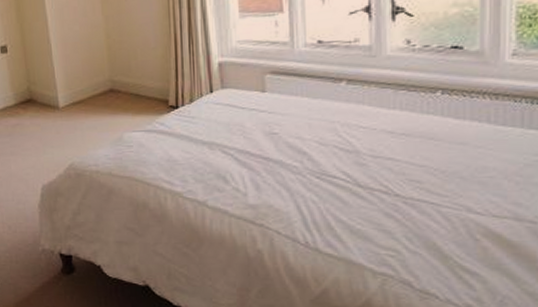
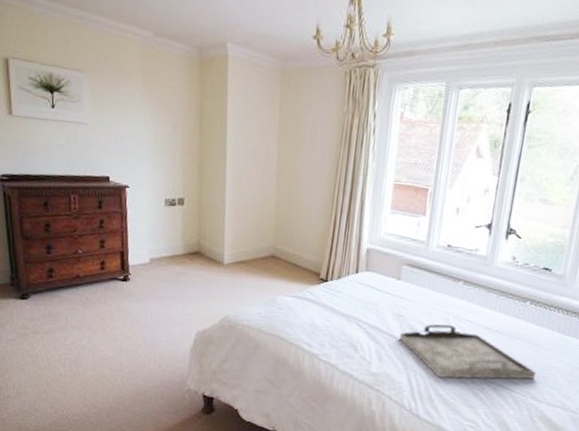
serving tray: none [276,135,467,200] -> present [399,324,536,380]

